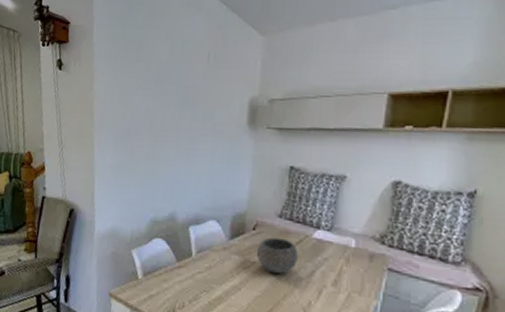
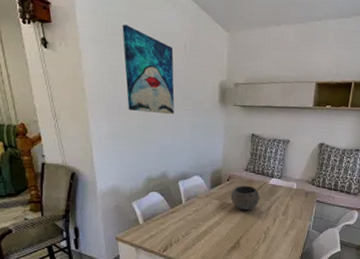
wall art: none [137,38,195,141] -> present [122,24,174,115]

